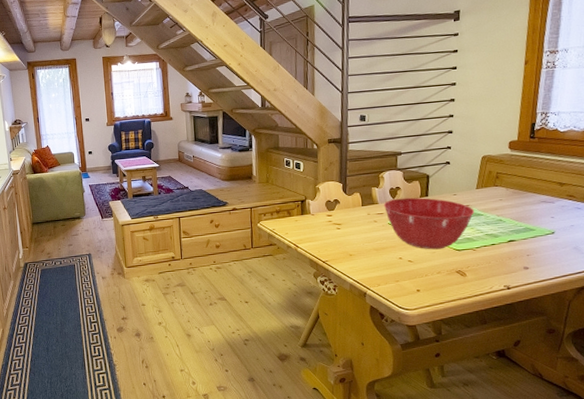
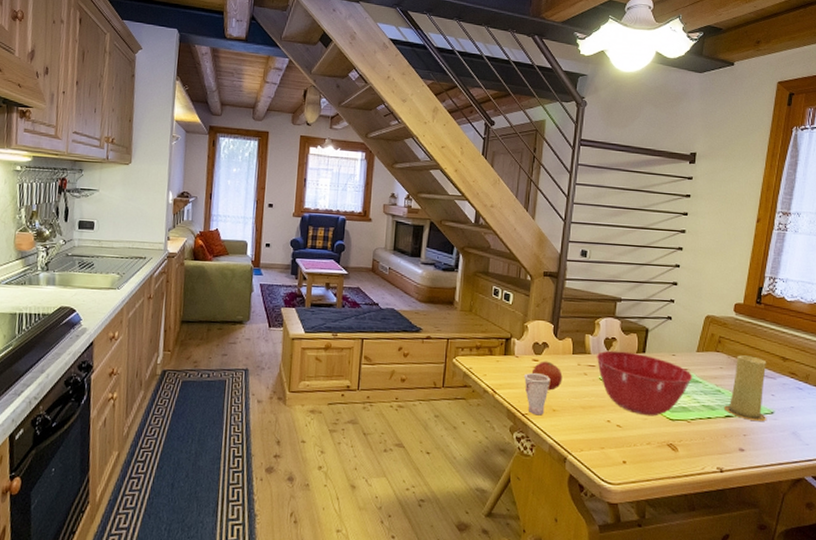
cup: none [320,226,345,261] -> present [523,373,551,416]
fruit: none [327,215,355,239] -> present [531,361,563,391]
candle: none [507,185,549,242] -> present [724,355,767,422]

